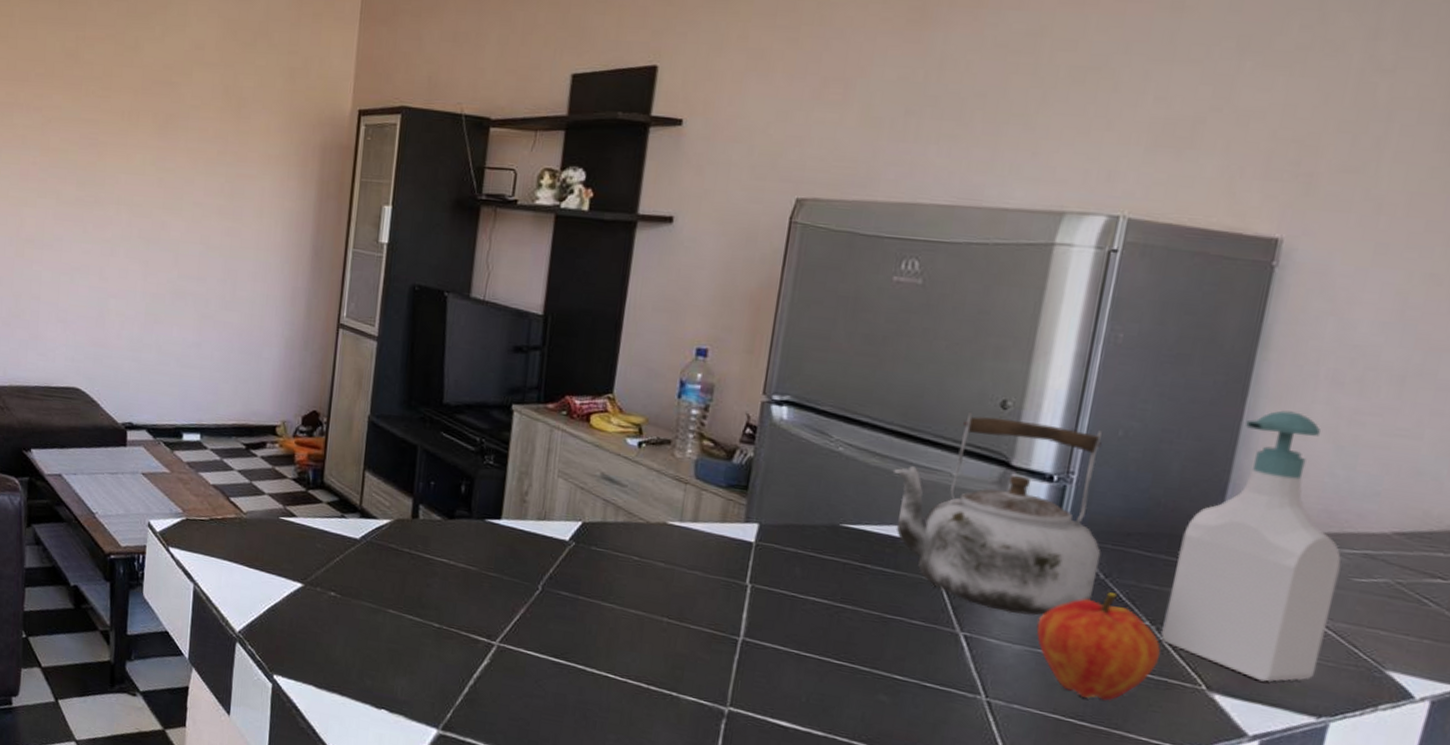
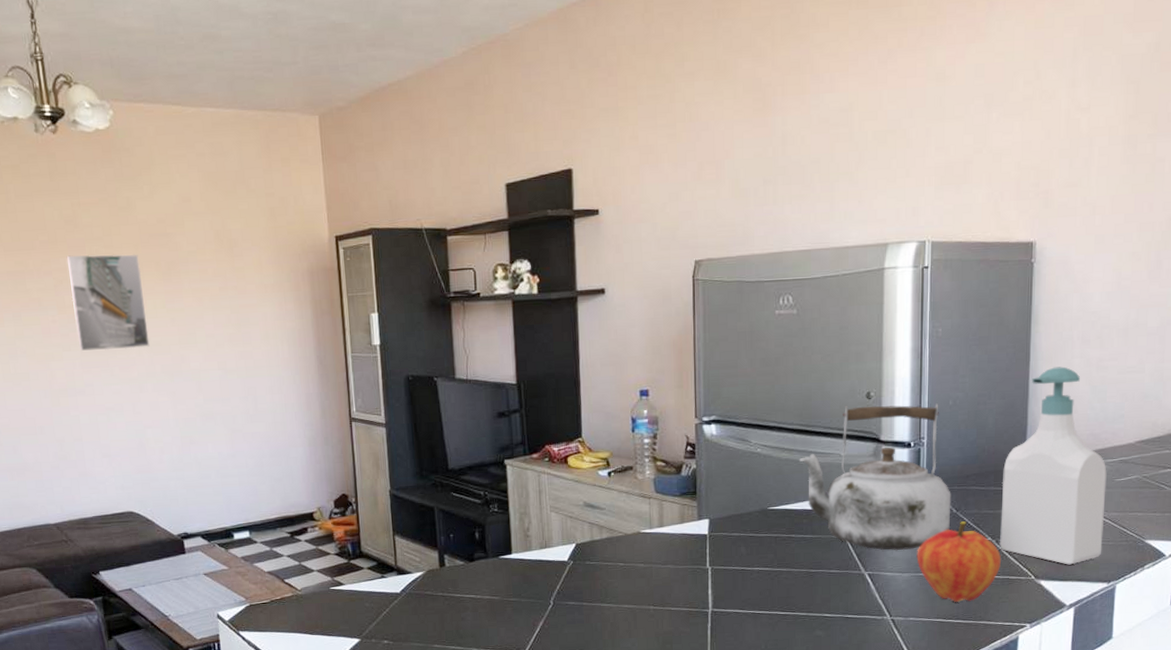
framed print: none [56,93,137,207] -> present [66,254,150,351]

